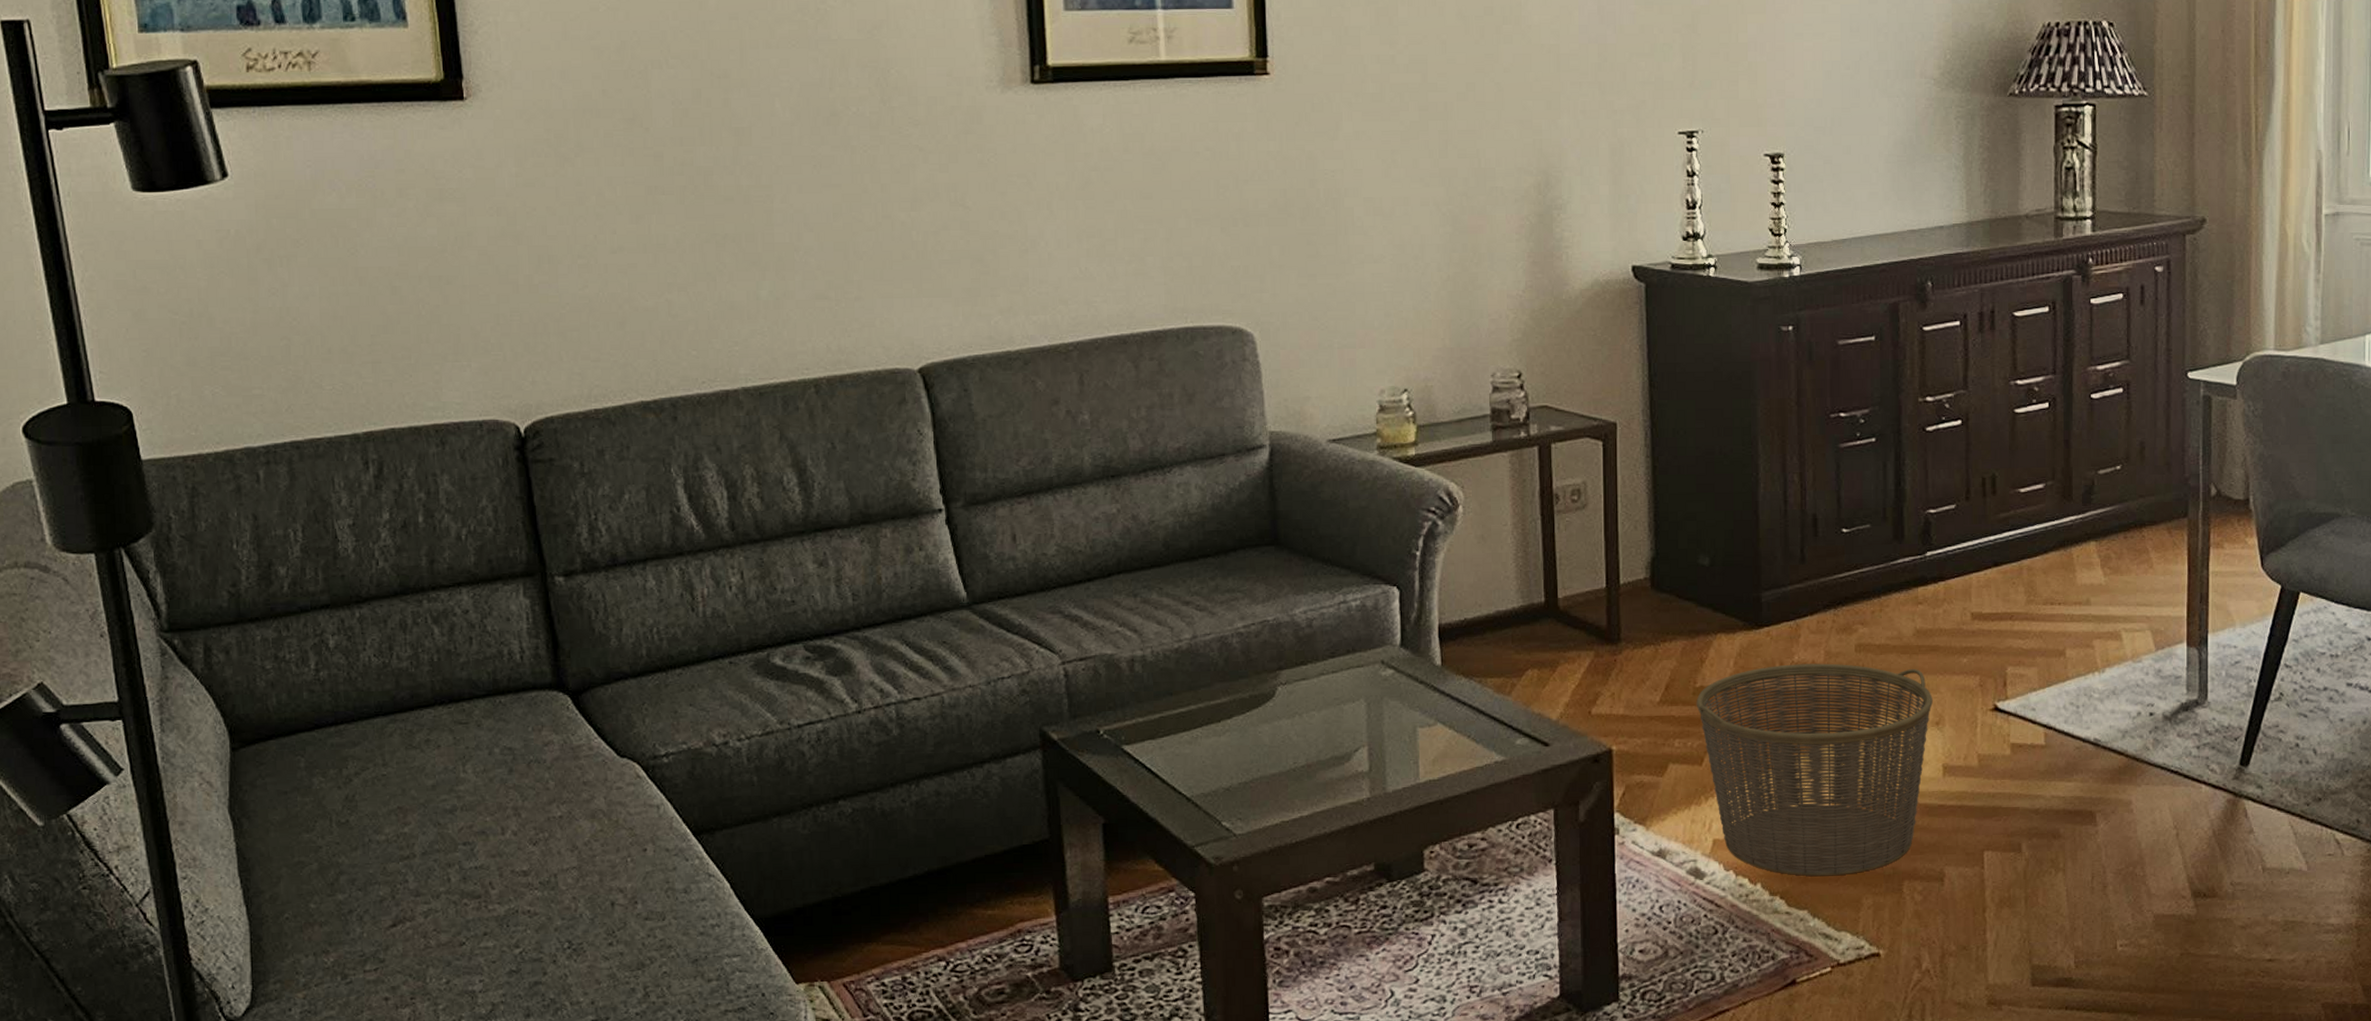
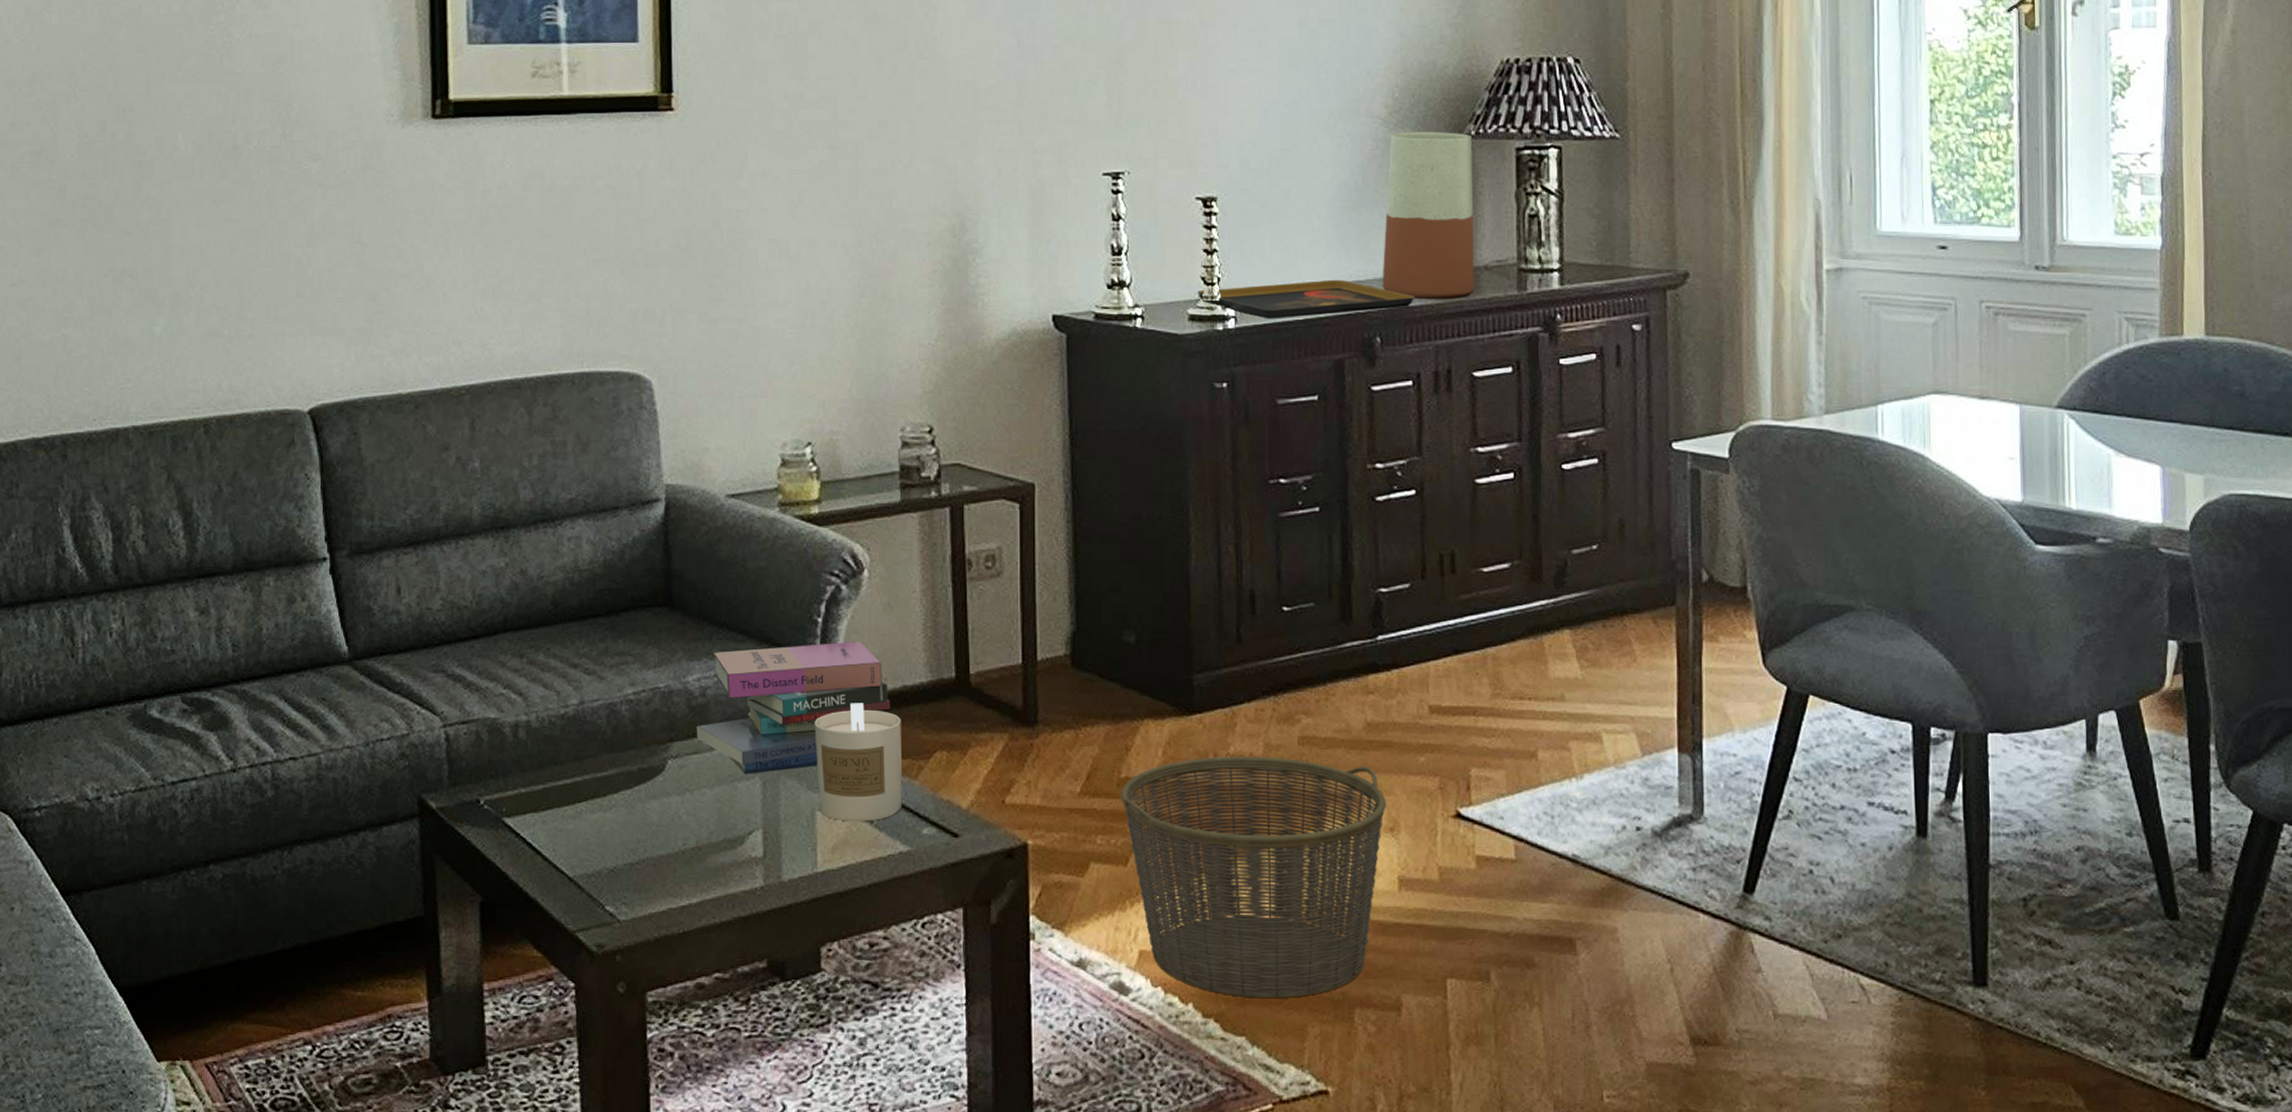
books: none [1303,572,1486,697] -> present [696,641,891,774]
candle: none [1414,628,1497,736] -> present [814,703,903,822]
decorative tray: none [1766,229,1963,267] -> present [1197,279,1415,320]
vase: none [1933,91,2016,247] -> present [1382,132,1474,300]

